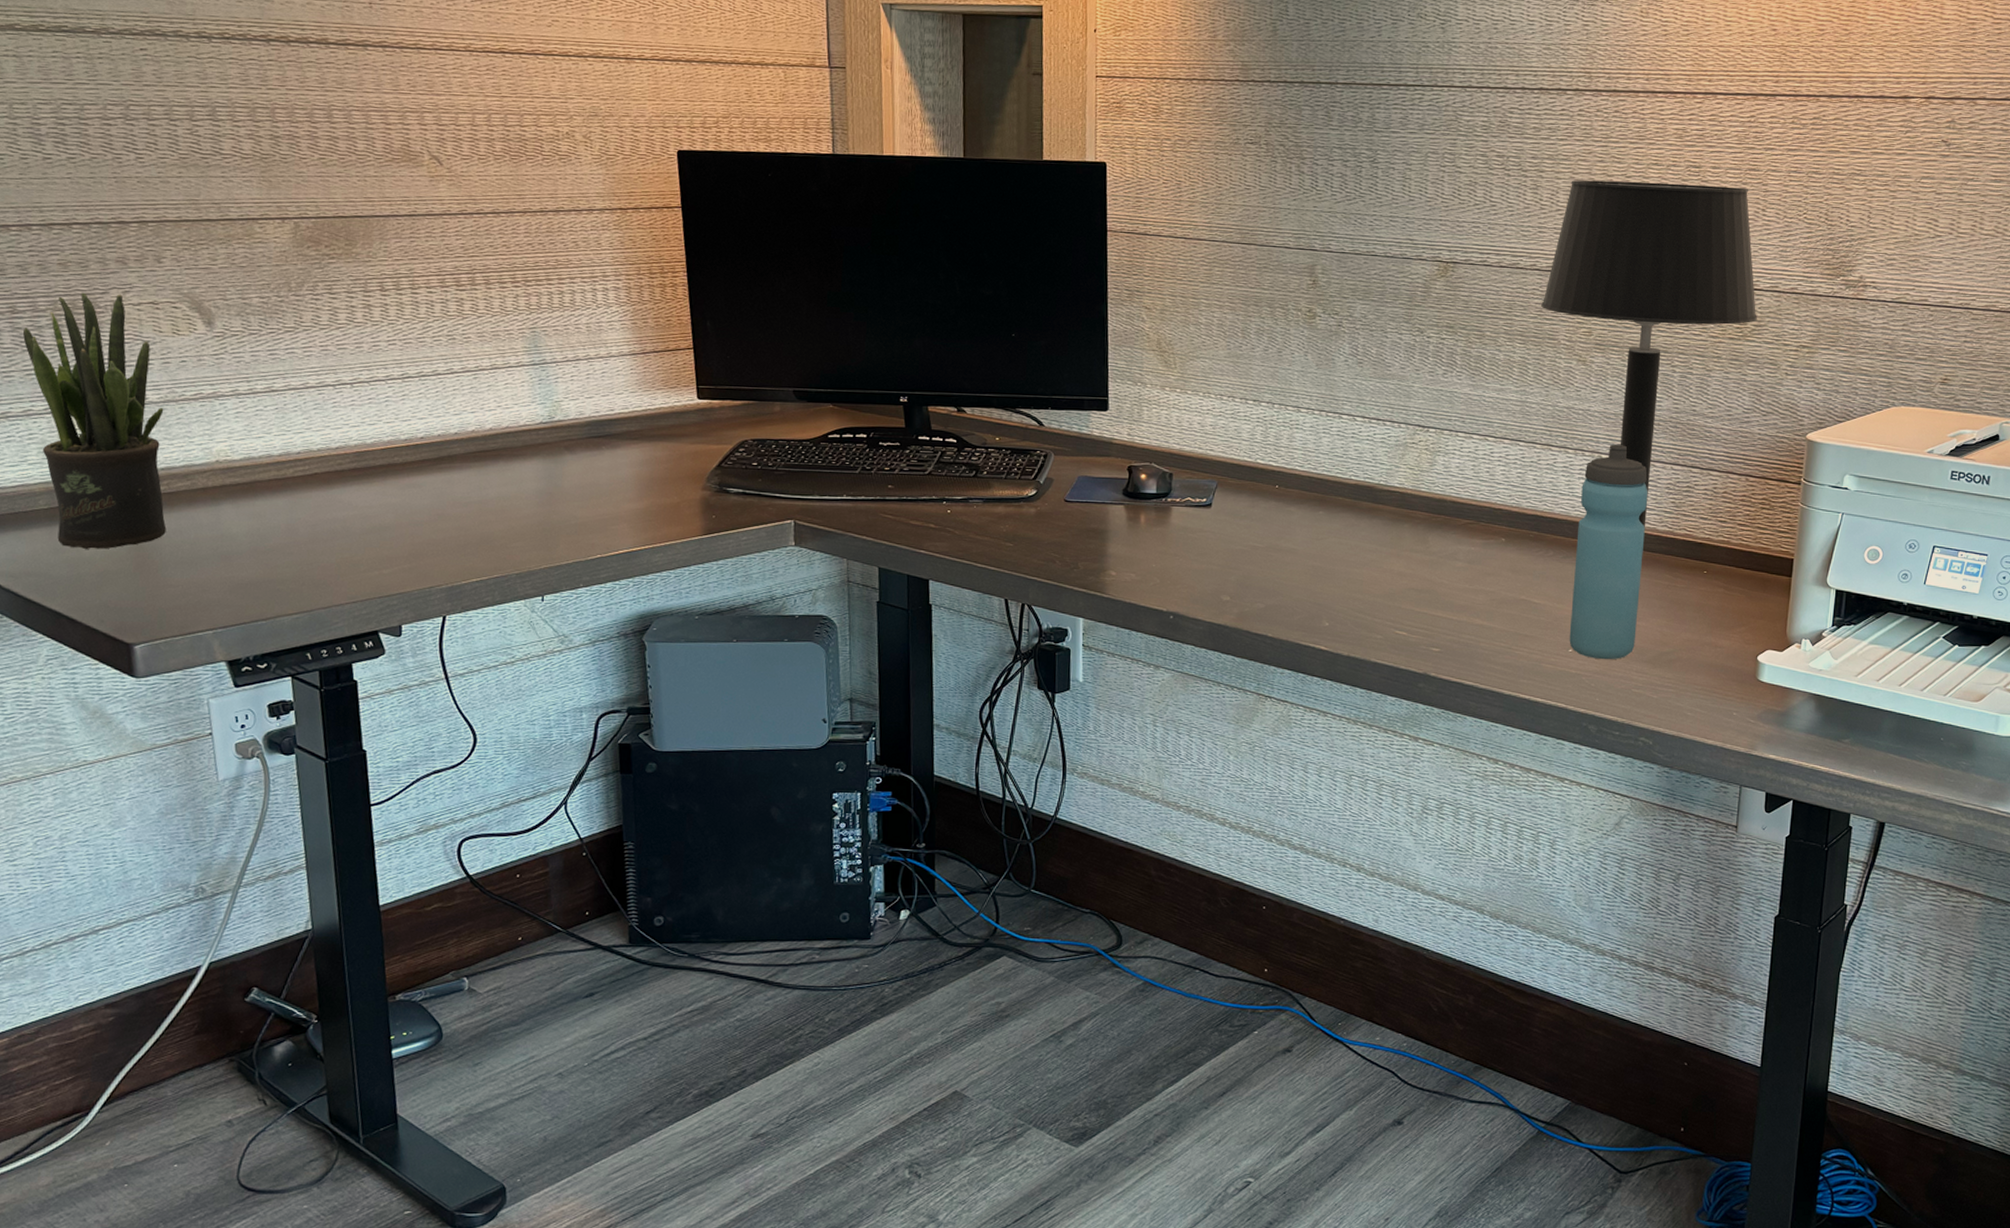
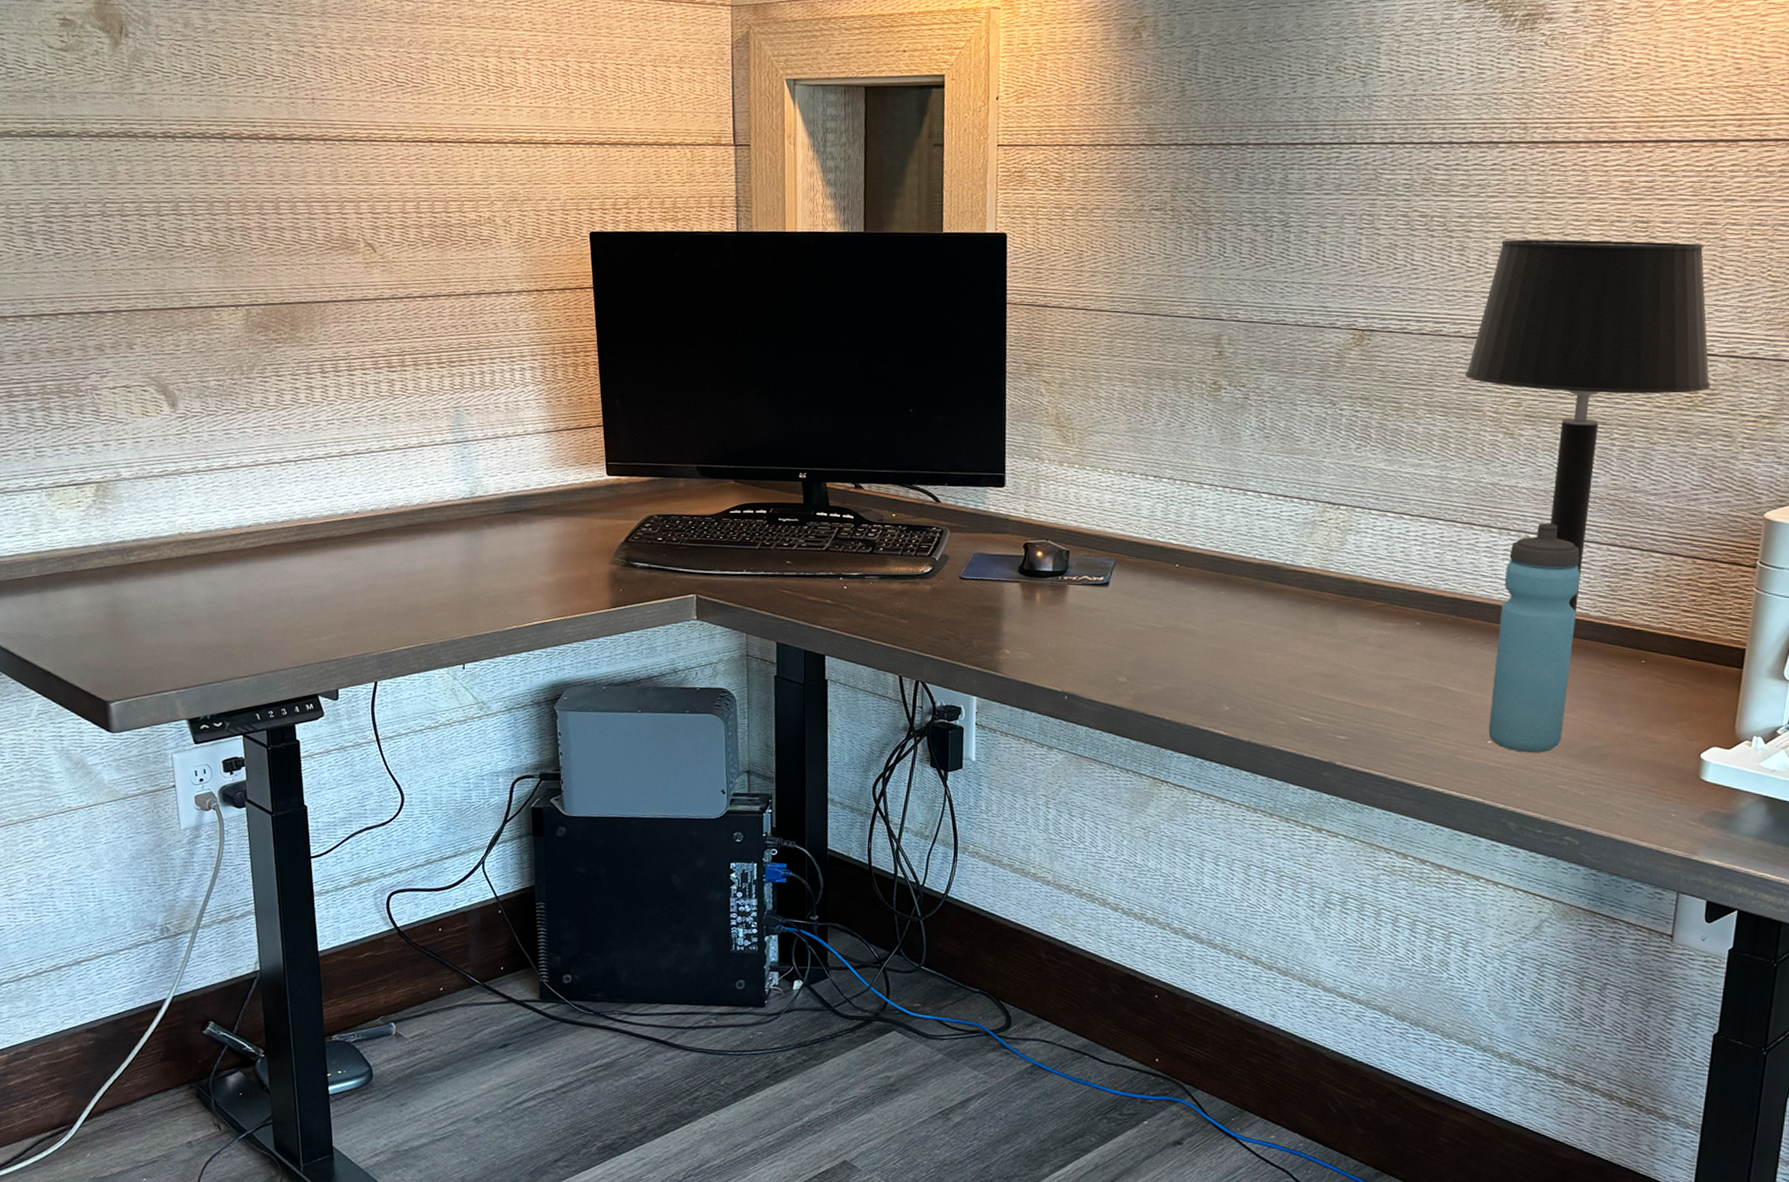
potted plant: present [22,292,167,549] -> none [17,377,137,614]

